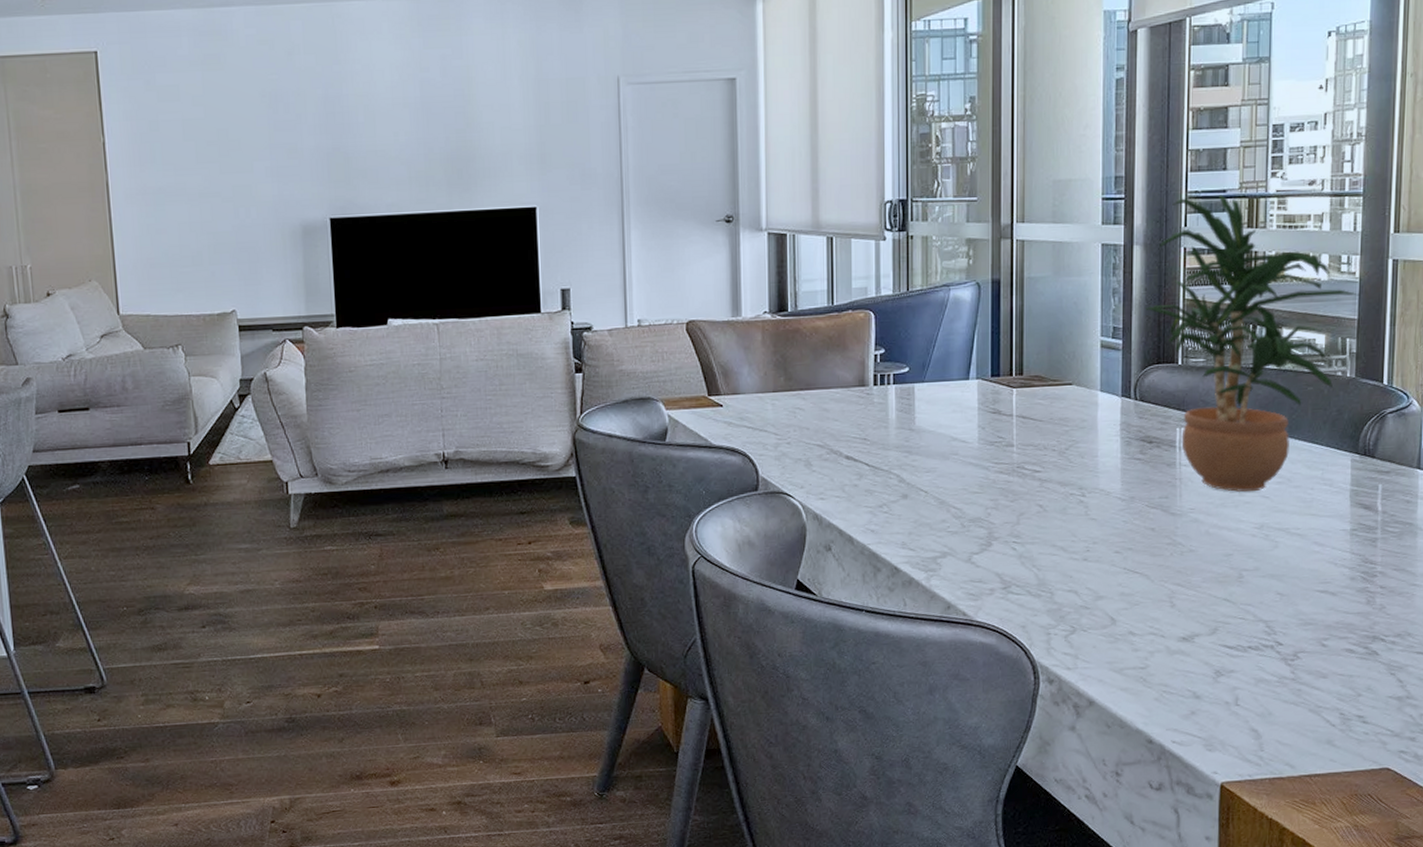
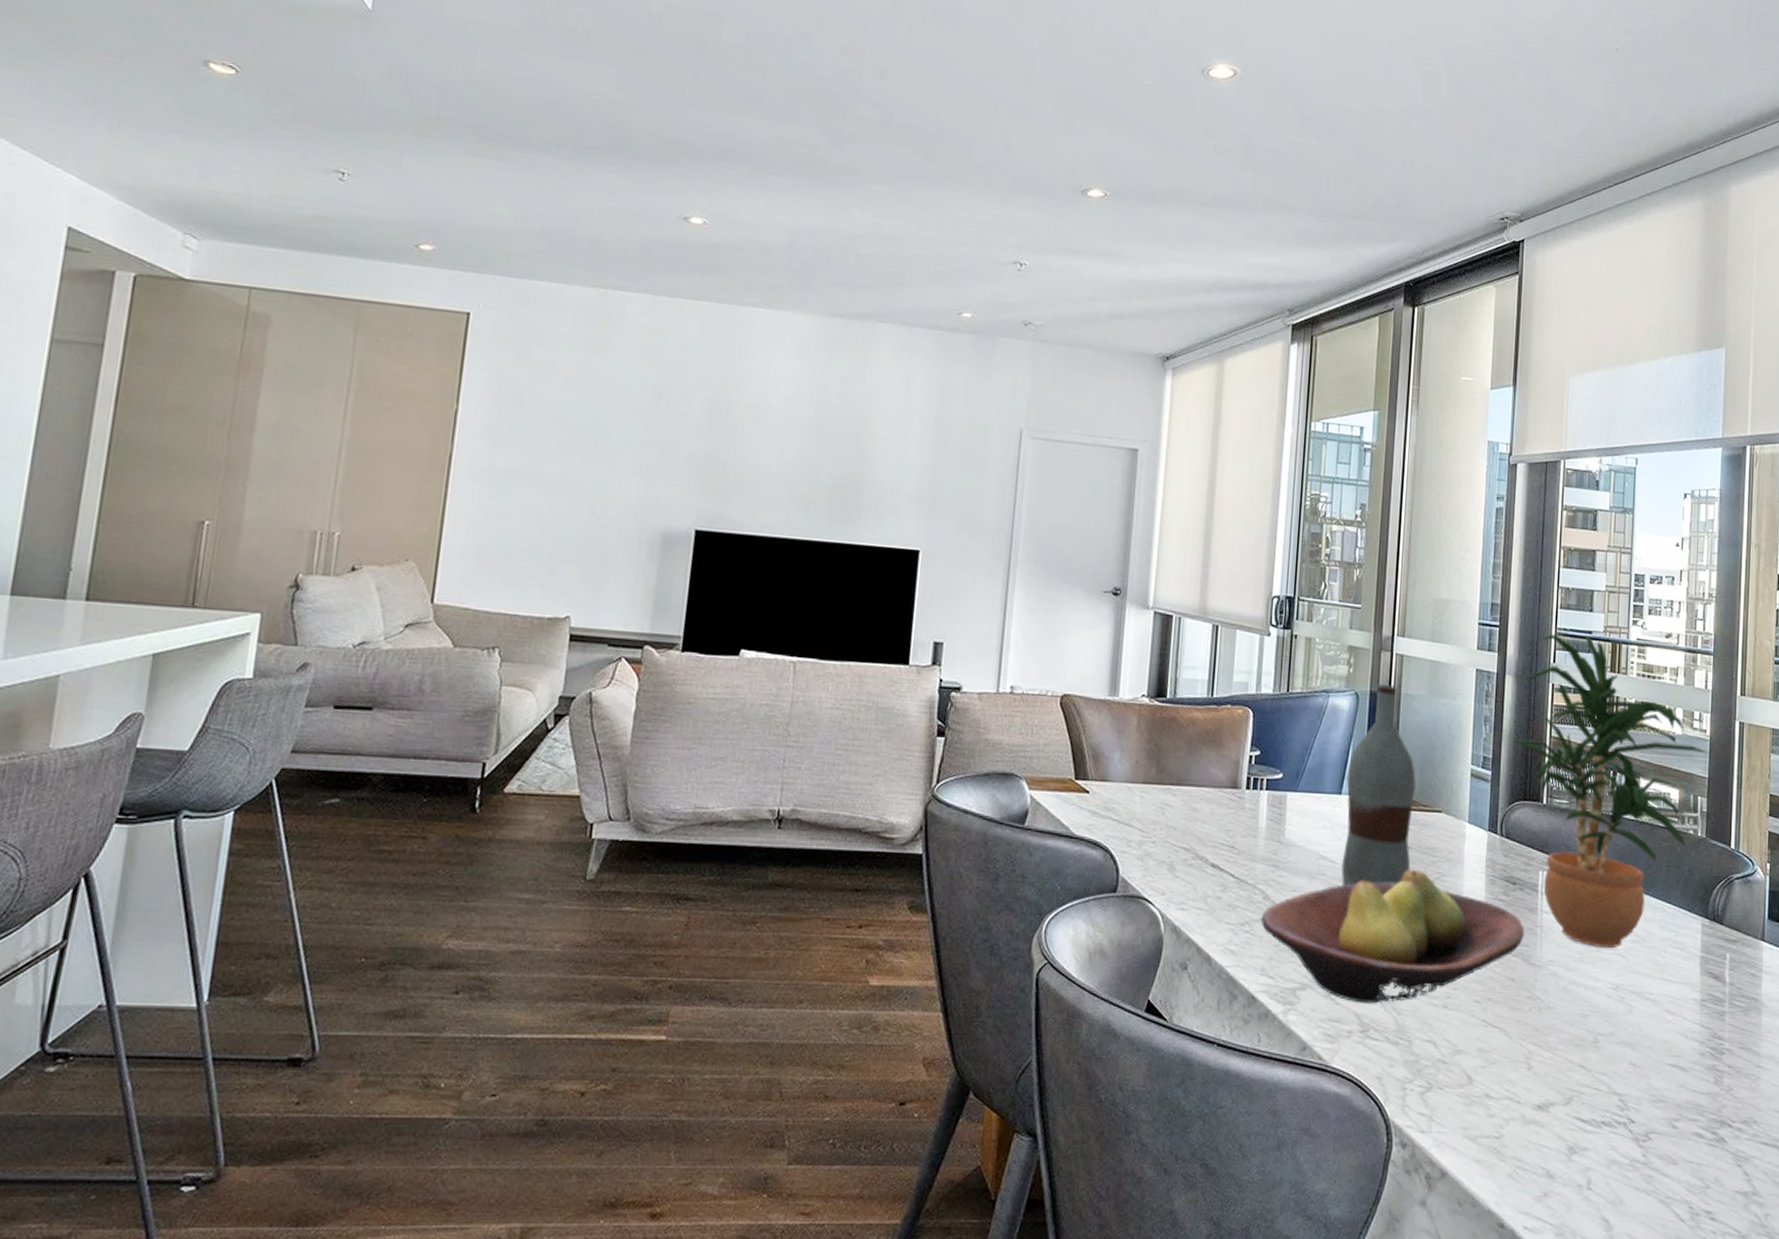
fruit bowl: none [898,440,1164,565] -> present [1261,869,1525,1004]
bottle: none [973,271,1044,462] -> present [1341,684,1416,886]

